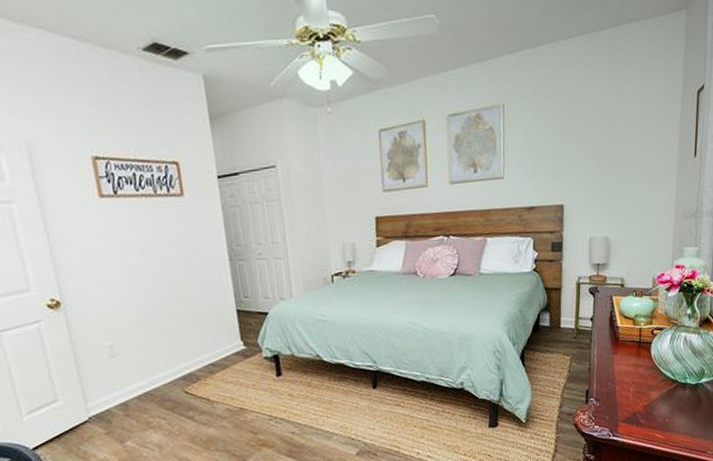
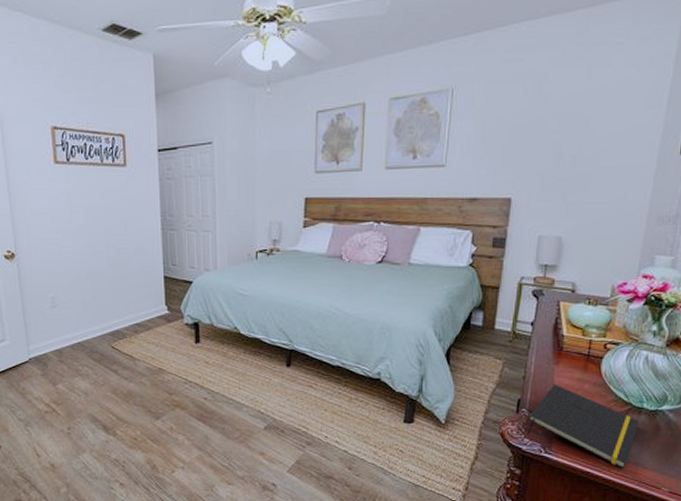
notepad: none [596,371,685,440] -> present [527,383,639,469]

